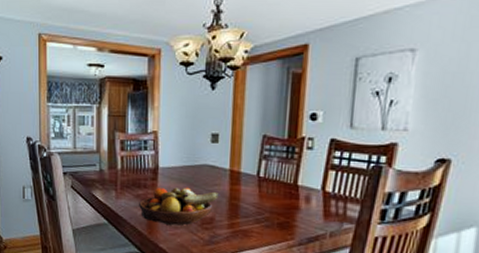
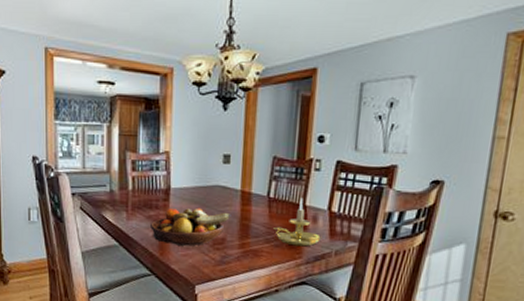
candle holder: none [264,177,314,228] -> present [273,197,321,247]

